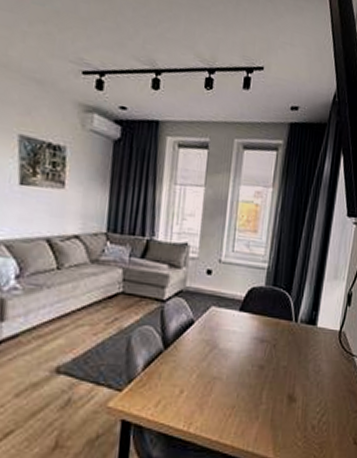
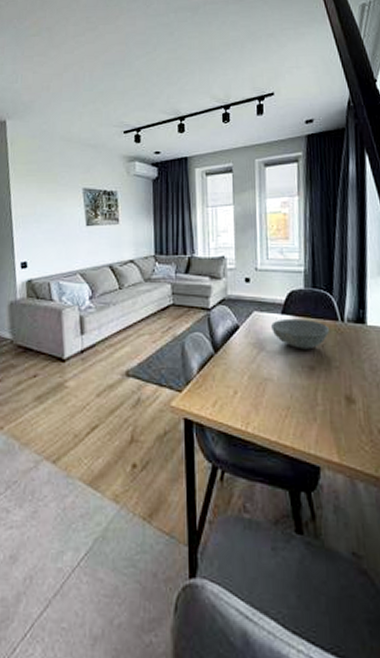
bowl: none [227,316,284,349] -> present [271,318,330,350]

